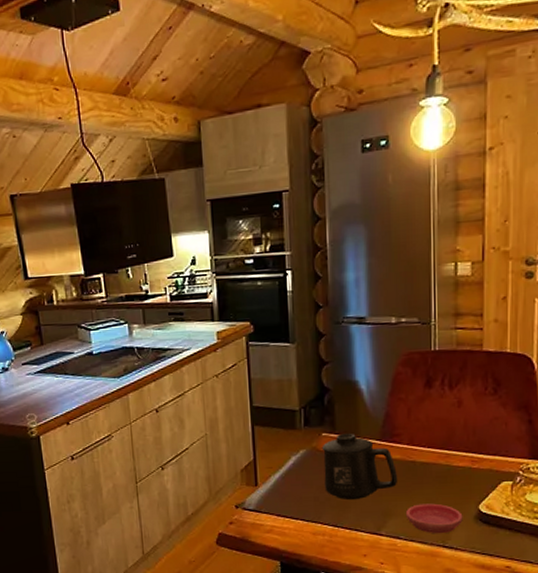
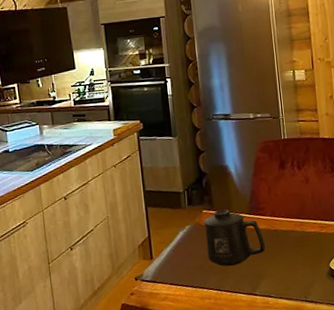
saucer: present [405,503,463,534] -> none [273,264,319,291]

